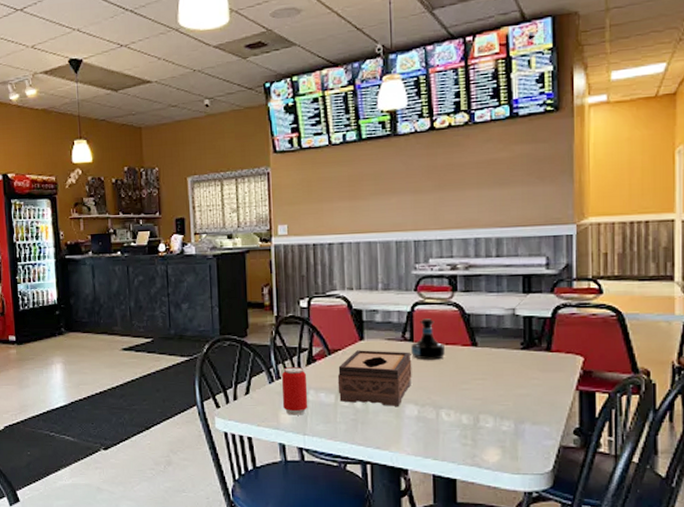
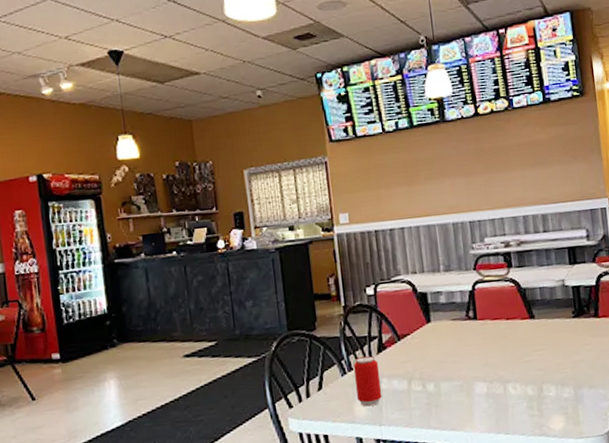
tissue box: present [337,350,412,406] -> none [408,330,479,387]
tequila bottle: present [411,318,445,360] -> none [475,296,507,337]

